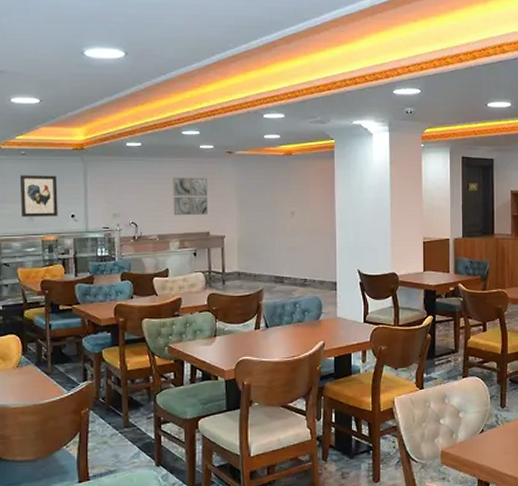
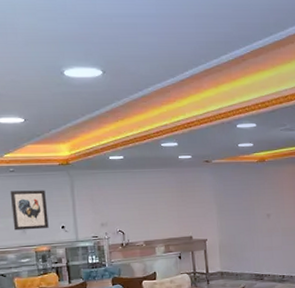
wall art: present [173,177,208,216] -> none [155,186,190,223]

